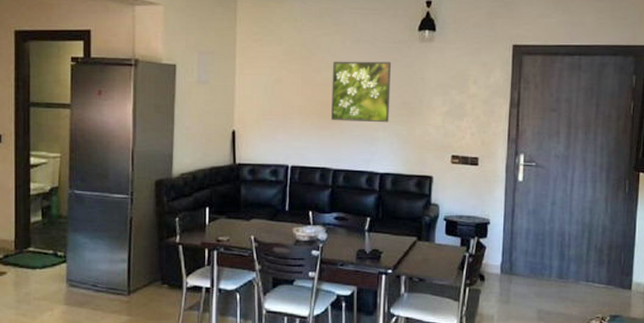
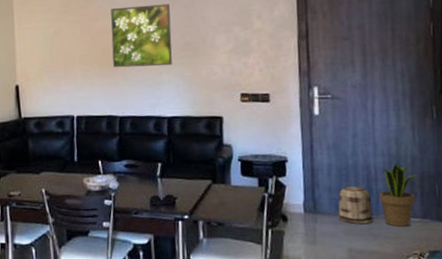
basket: none [531,243,563,288] -> present [338,178,373,225]
potted plant: none [570,232,608,291] -> present [379,164,420,227]

